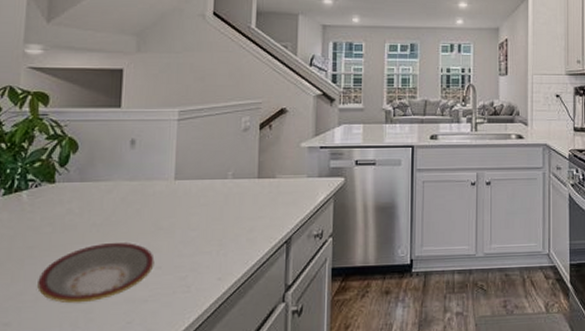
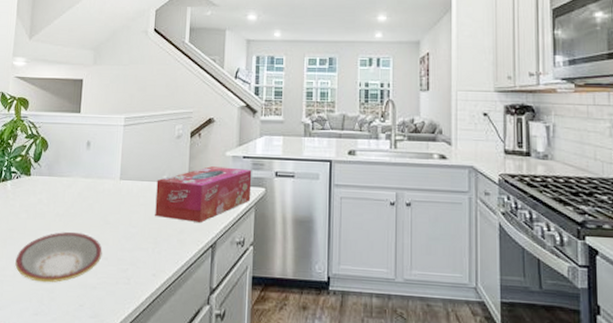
tissue box: none [219,159,330,219] -> present [155,166,252,222]

